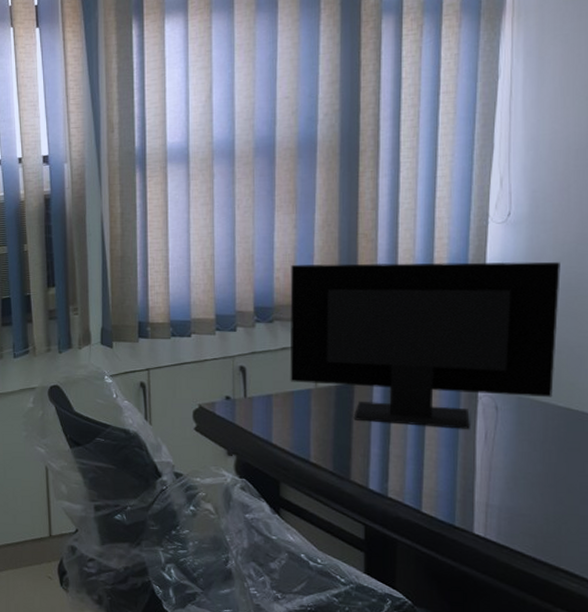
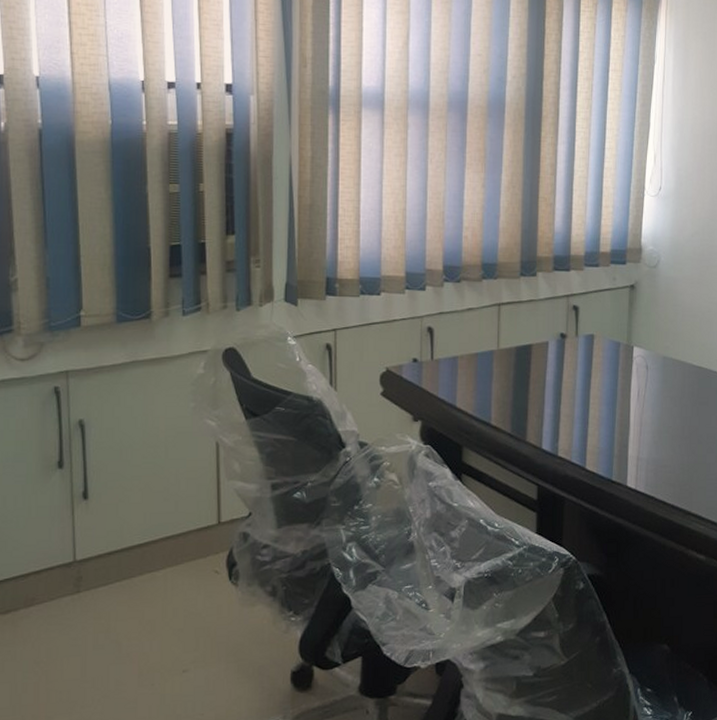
computer monitor: present [290,261,561,429] -> none [475,223,697,388]

